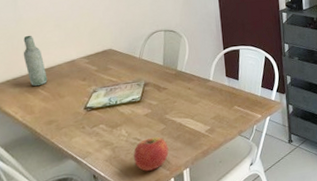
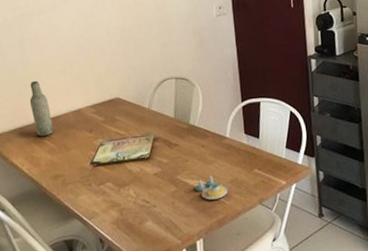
apple: present [134,137,169,171] -> none [142,200,180,239]
salt and pepper shaker set: none [183,113,211,135] -> present [196,175,228,200]

